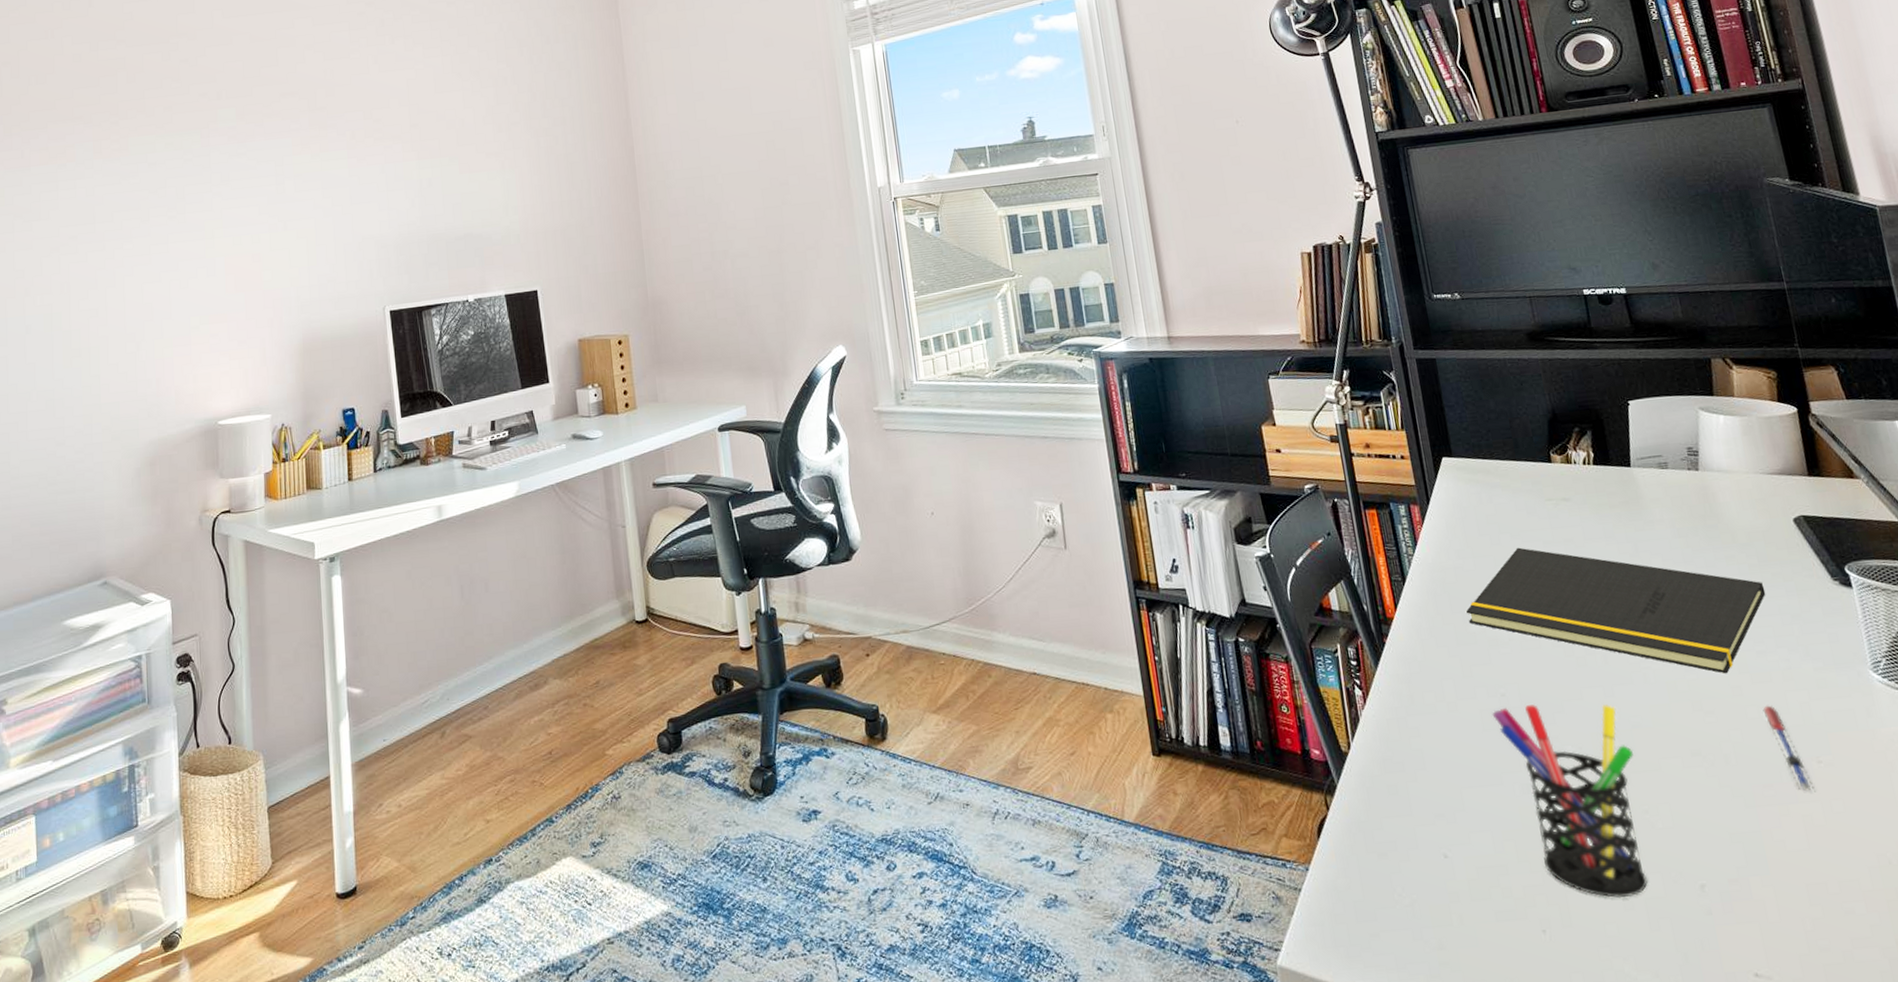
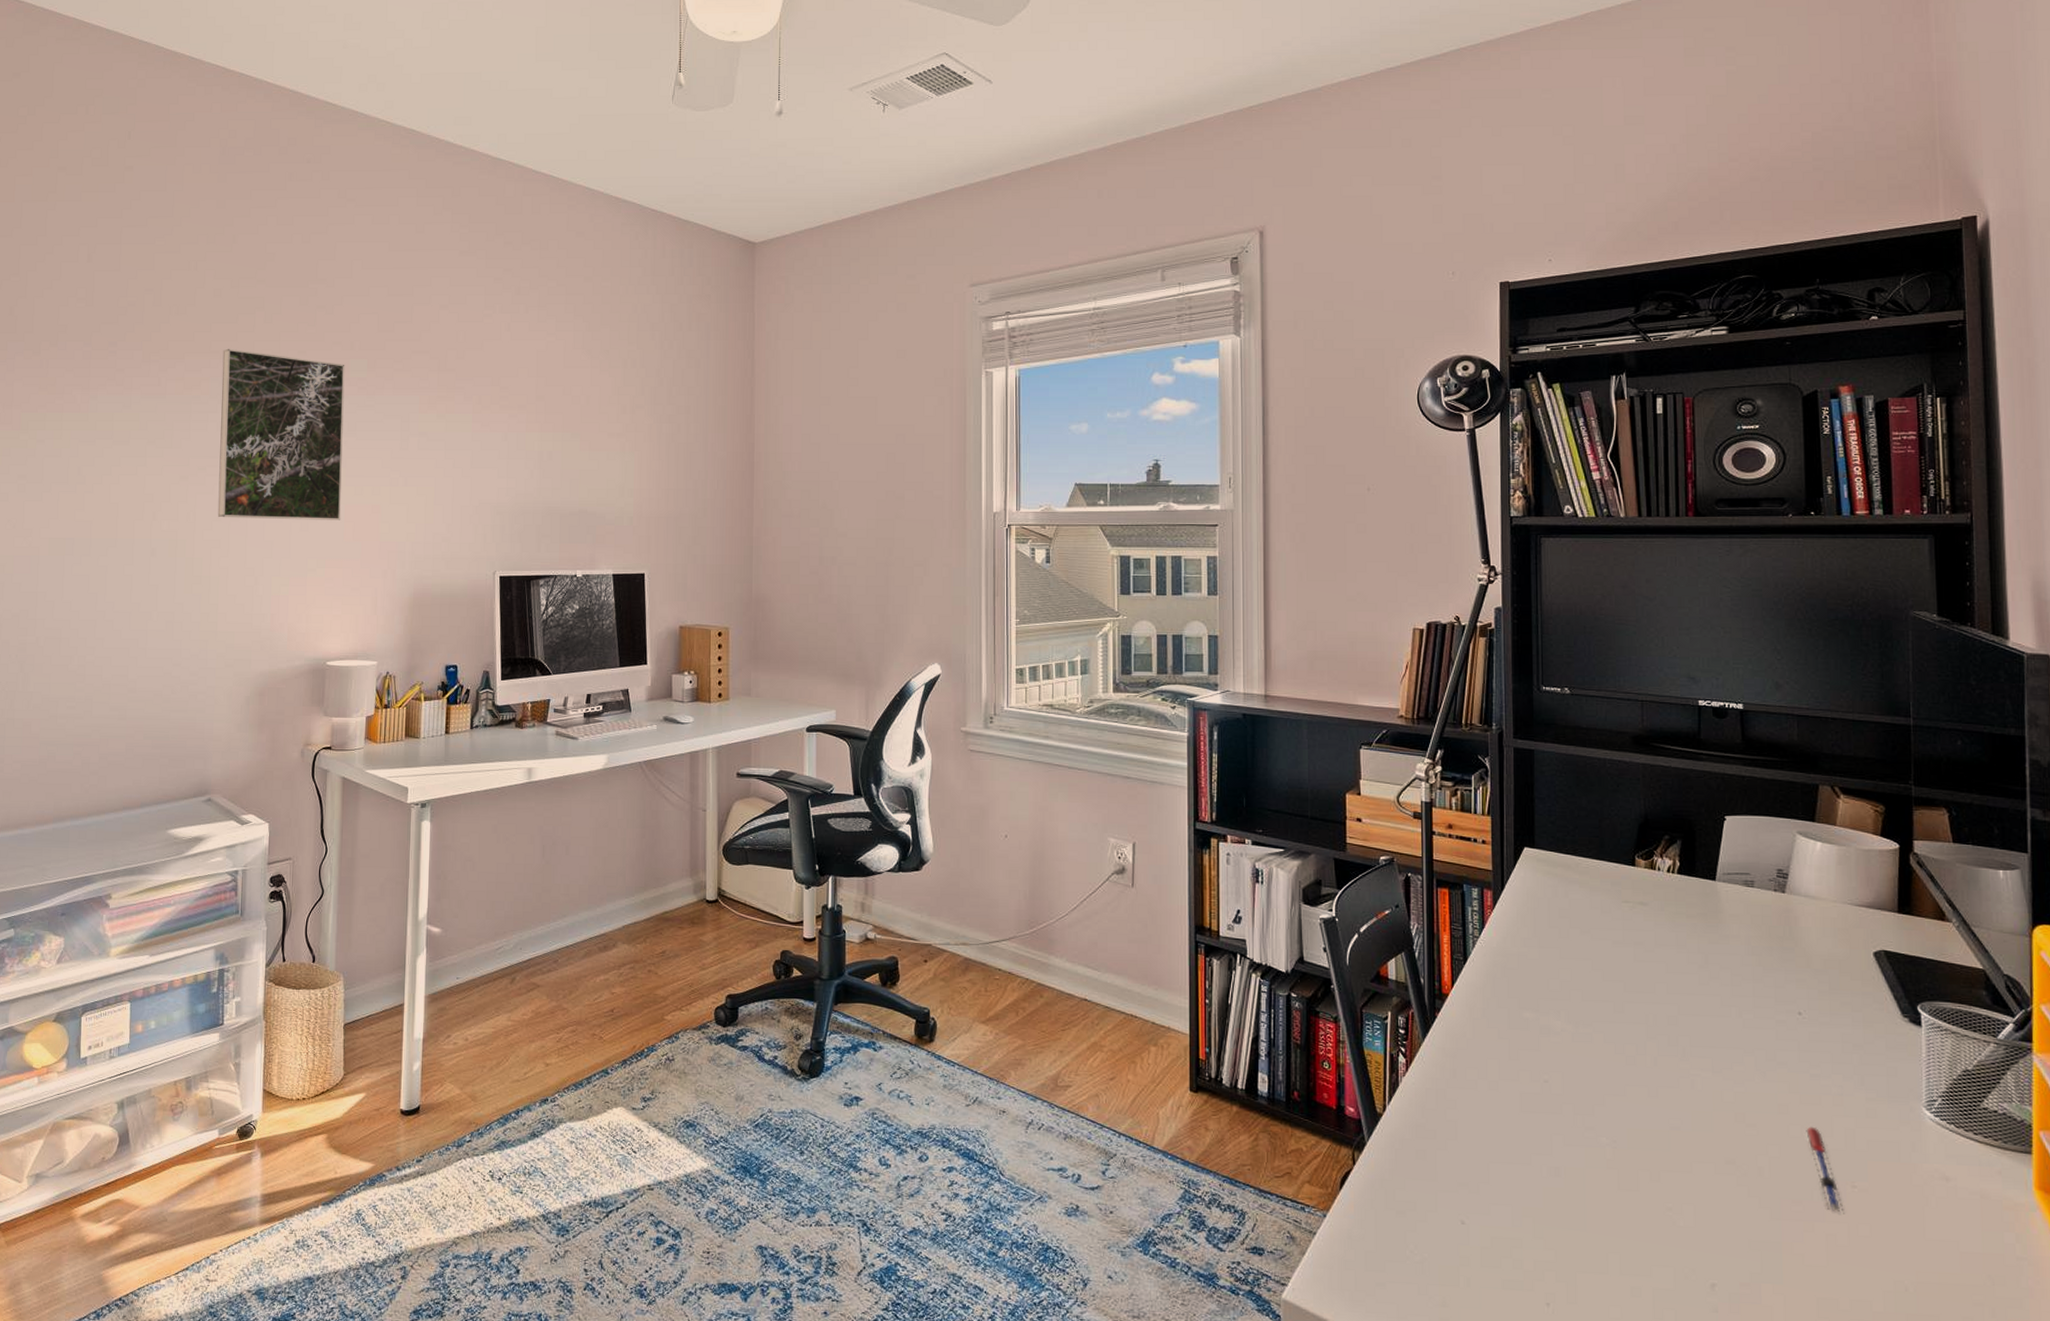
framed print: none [86,112,222,285] -> present [217,348,345,520]
notepad: present [1466,547,1766,674] -> none [1523,943,1831,1092]
pen holder: present [1492,704,1649,899] -> none [1532,1093,1667,1285]

